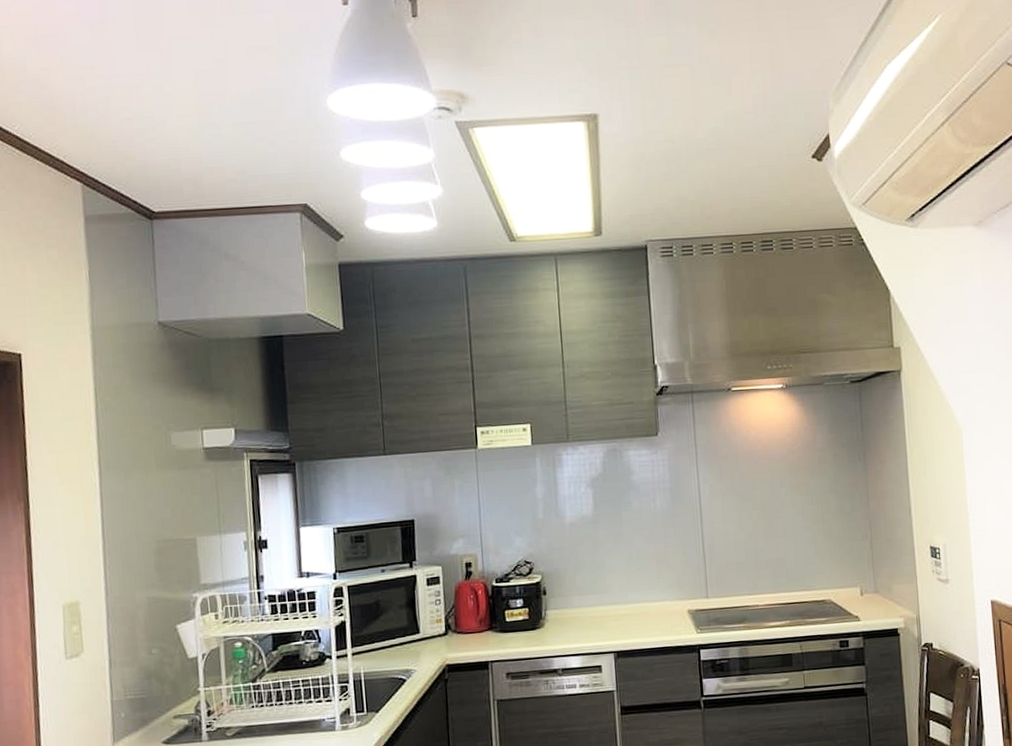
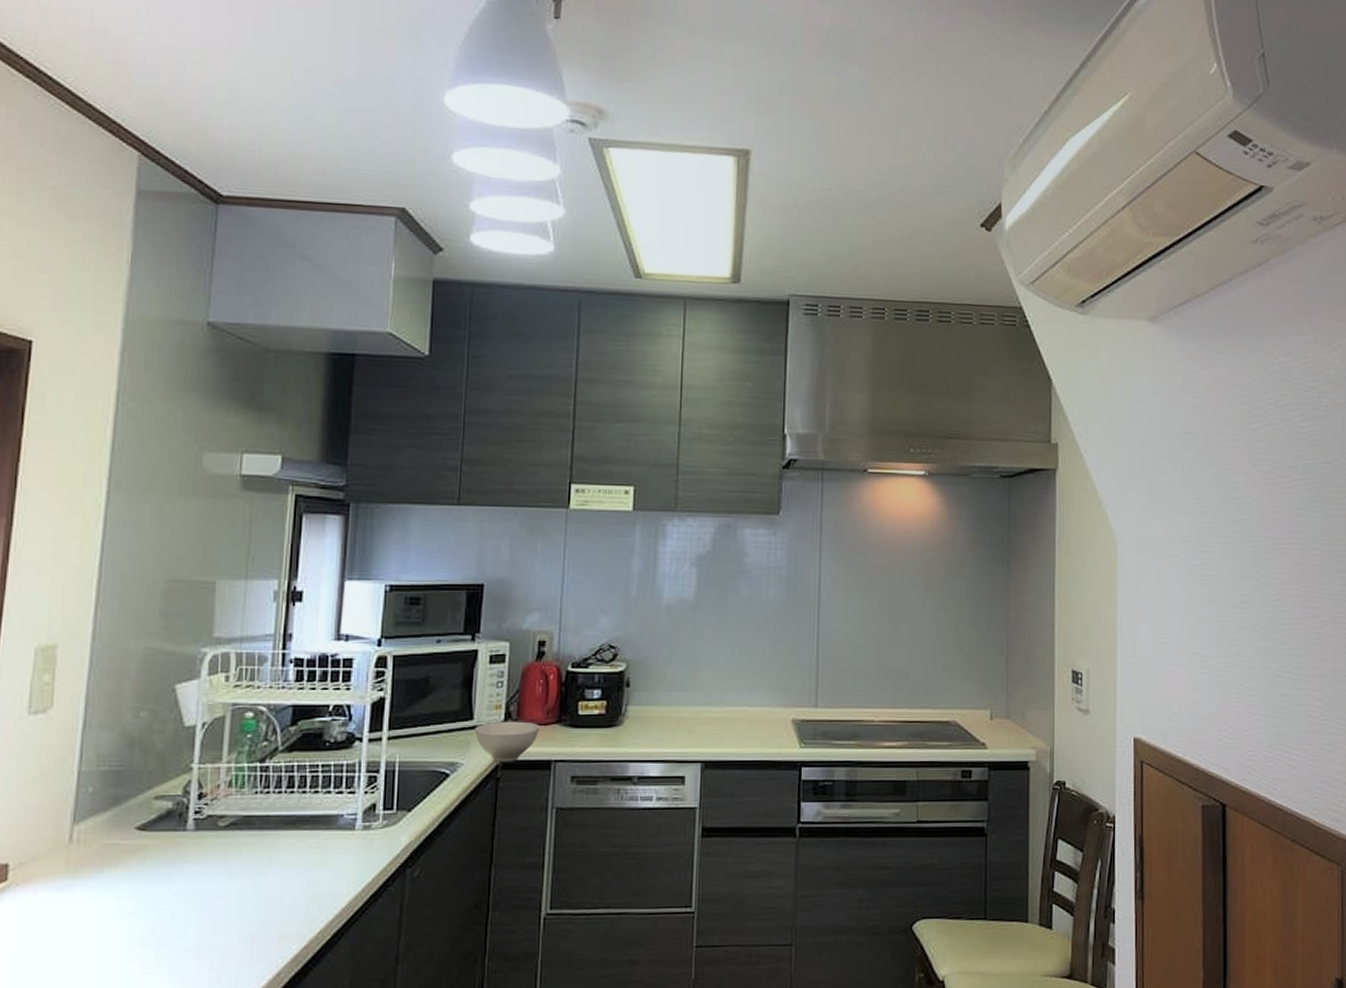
bowl: none [422,631,476,667] -> present [474,721,540,762]

